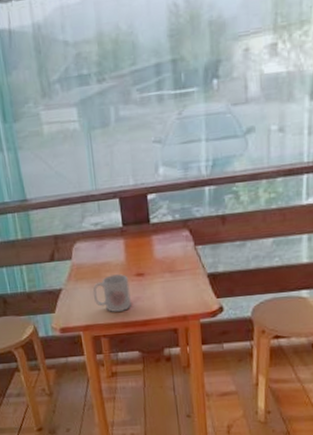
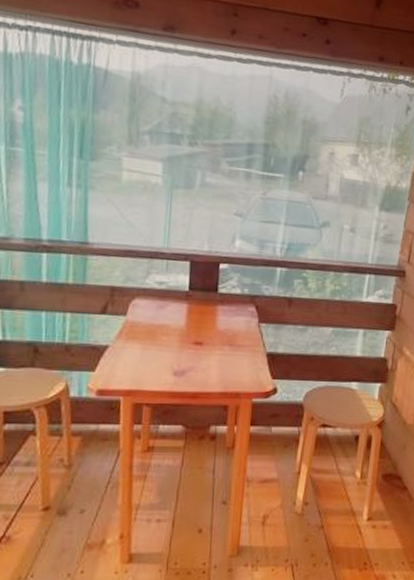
mug: present [92,274,132,312] -> none [143,339,186,380]

